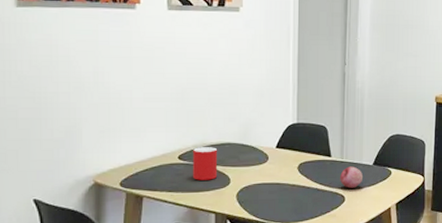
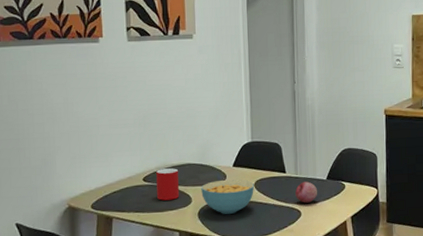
cereal bowl: none [241,161,297,197] -> present [201,179,254,214]

